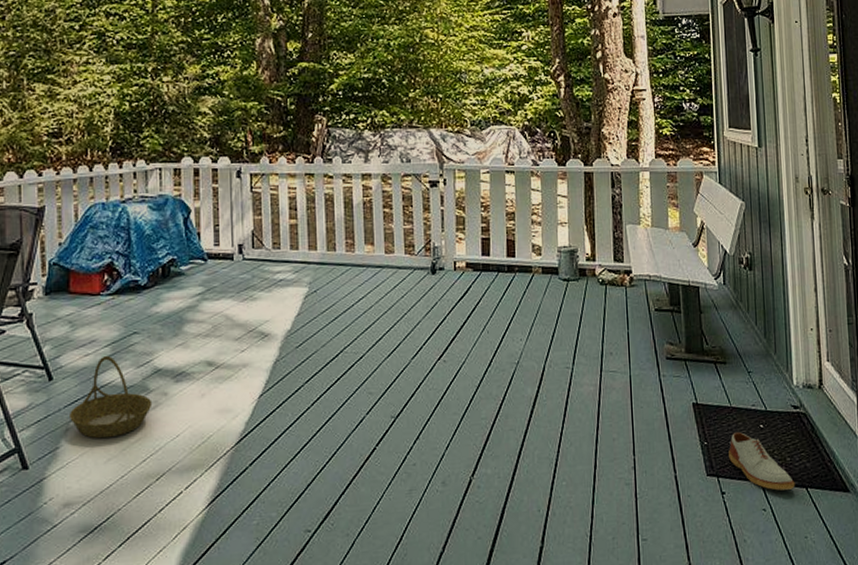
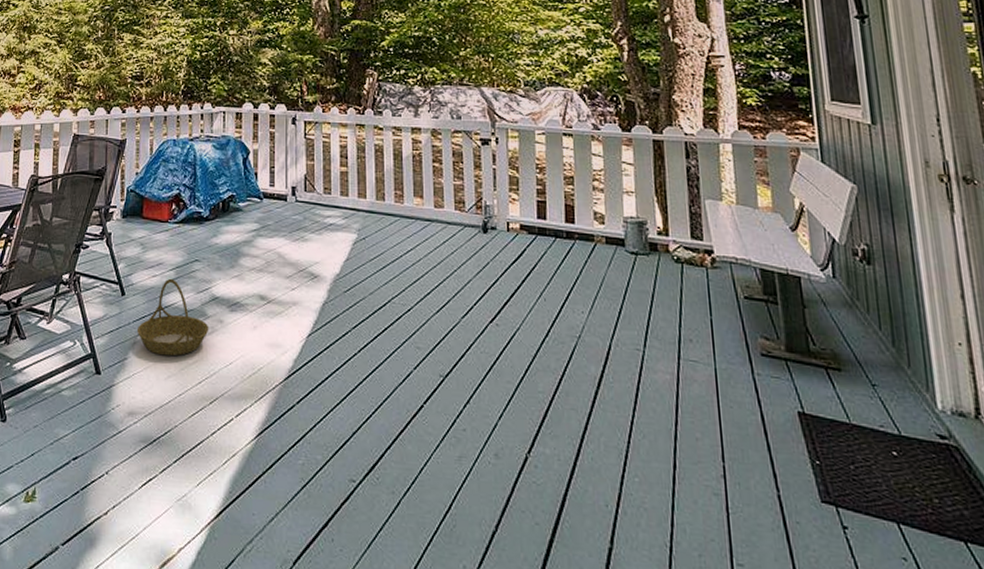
shoe: present [729,432,795,491] -> none [850,456,948,540]

